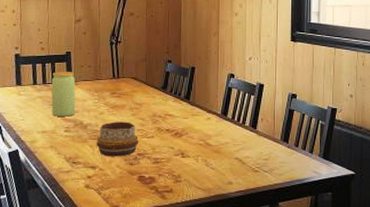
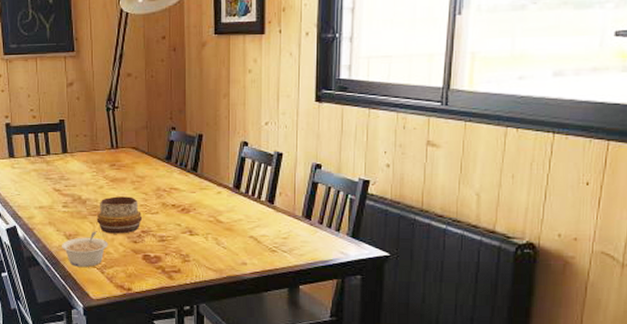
jar: present [51,72,76,116] -> none [45,142,73,191]
legume: none [61,154,106,188] -> present [62,231,109,267]

